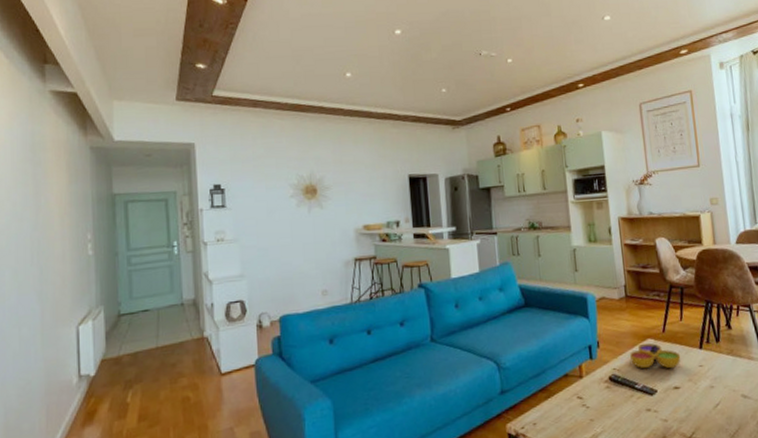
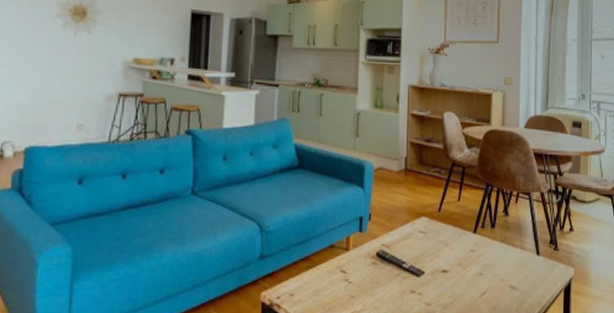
decorative bowl: present [630,342,681,369] -> none [401,221,453,251]

